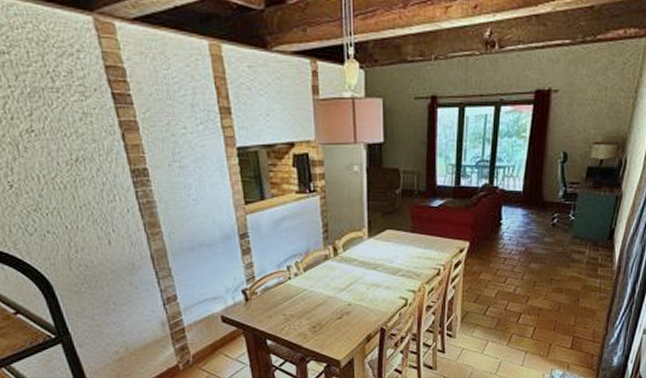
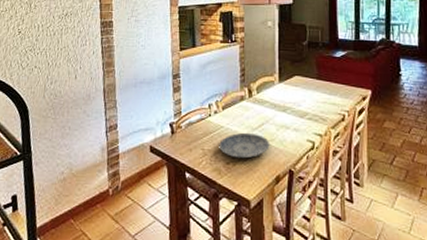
plate: none [302,293,360,321] -> present [219,132,270,159]

